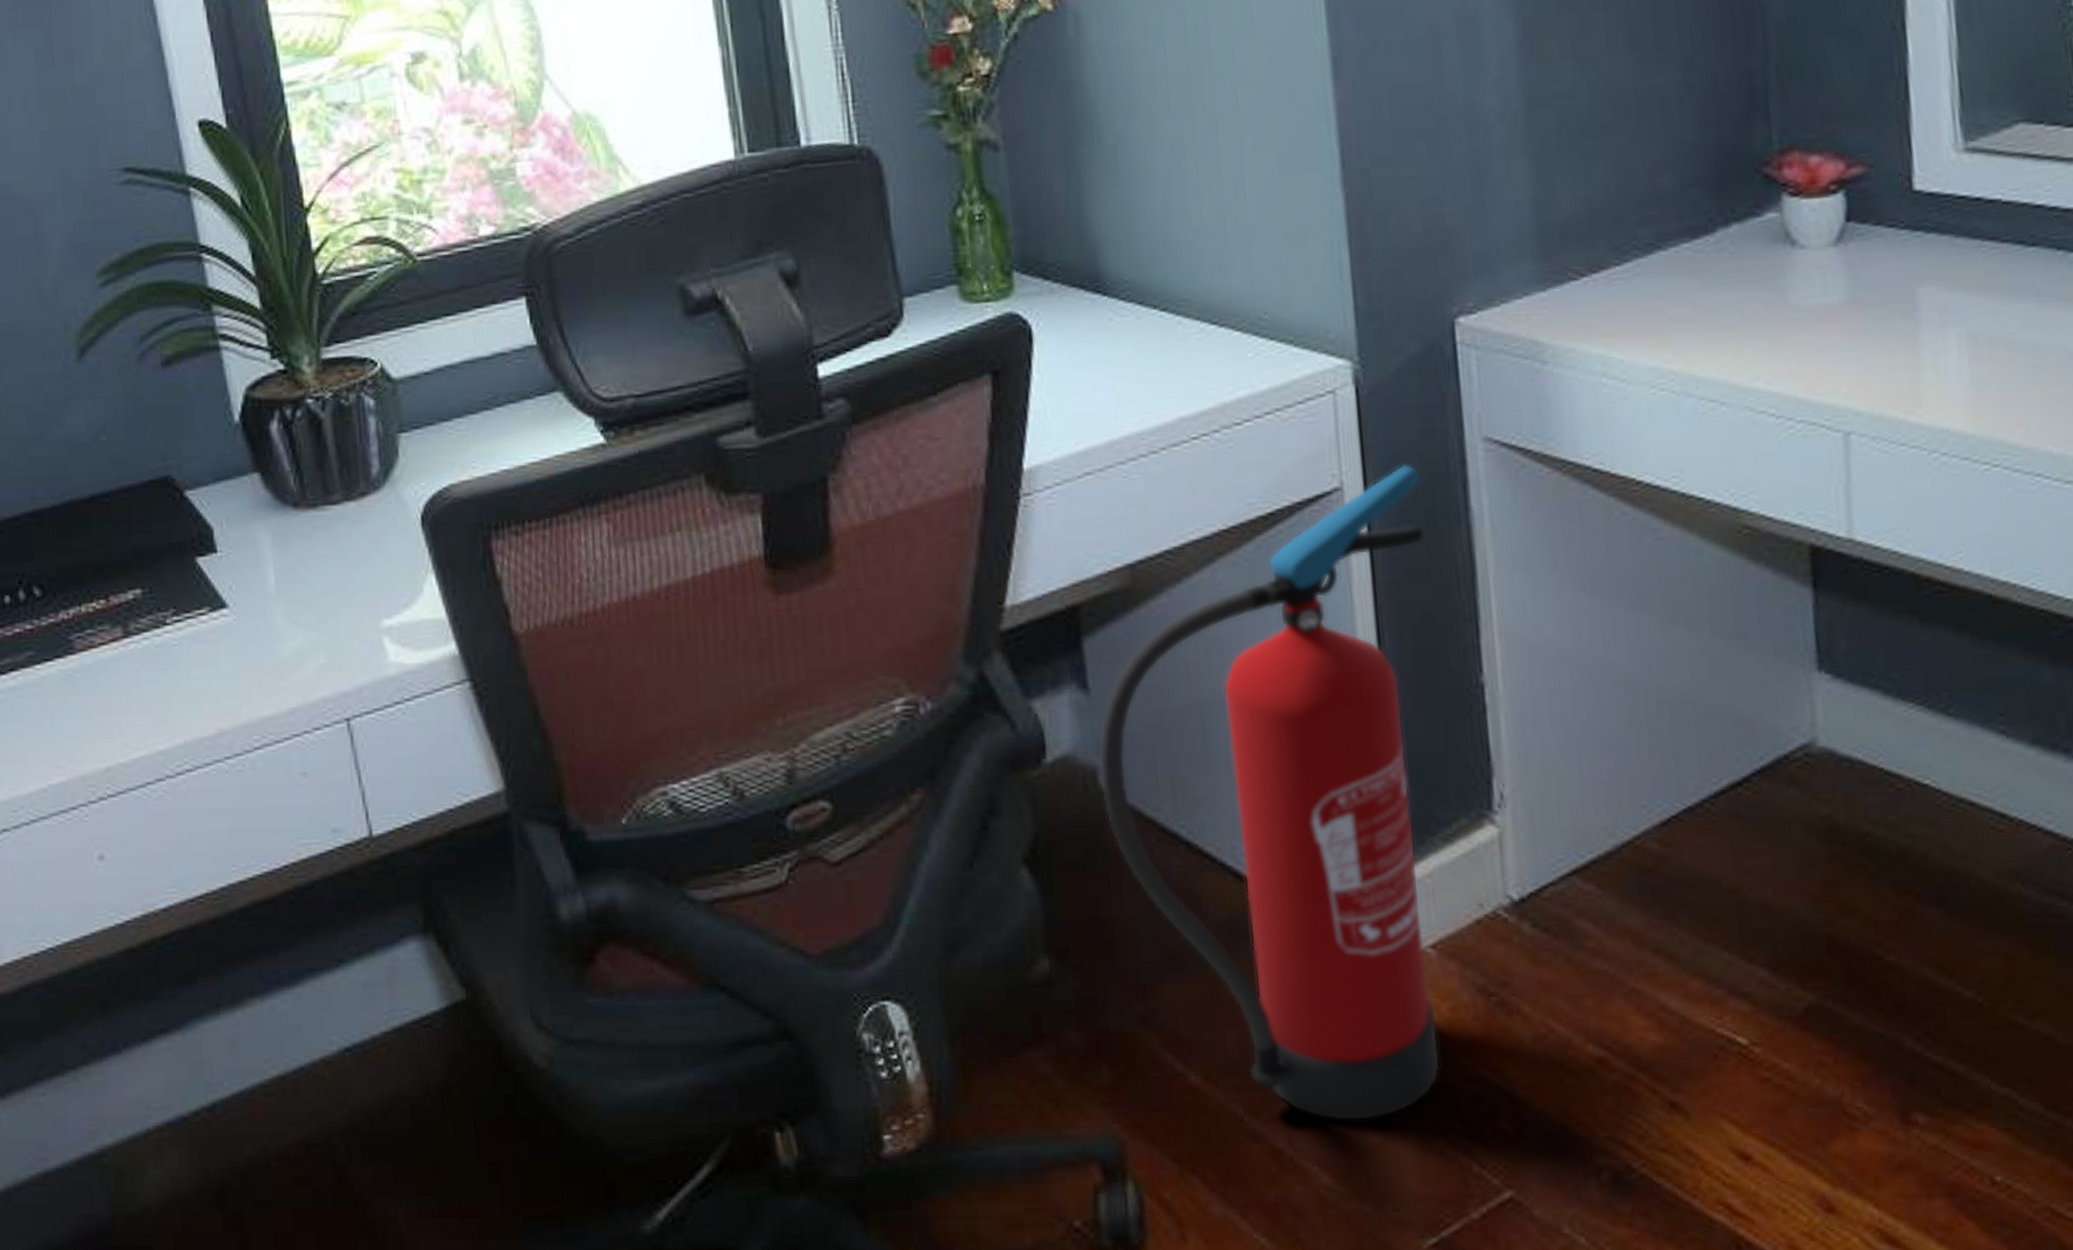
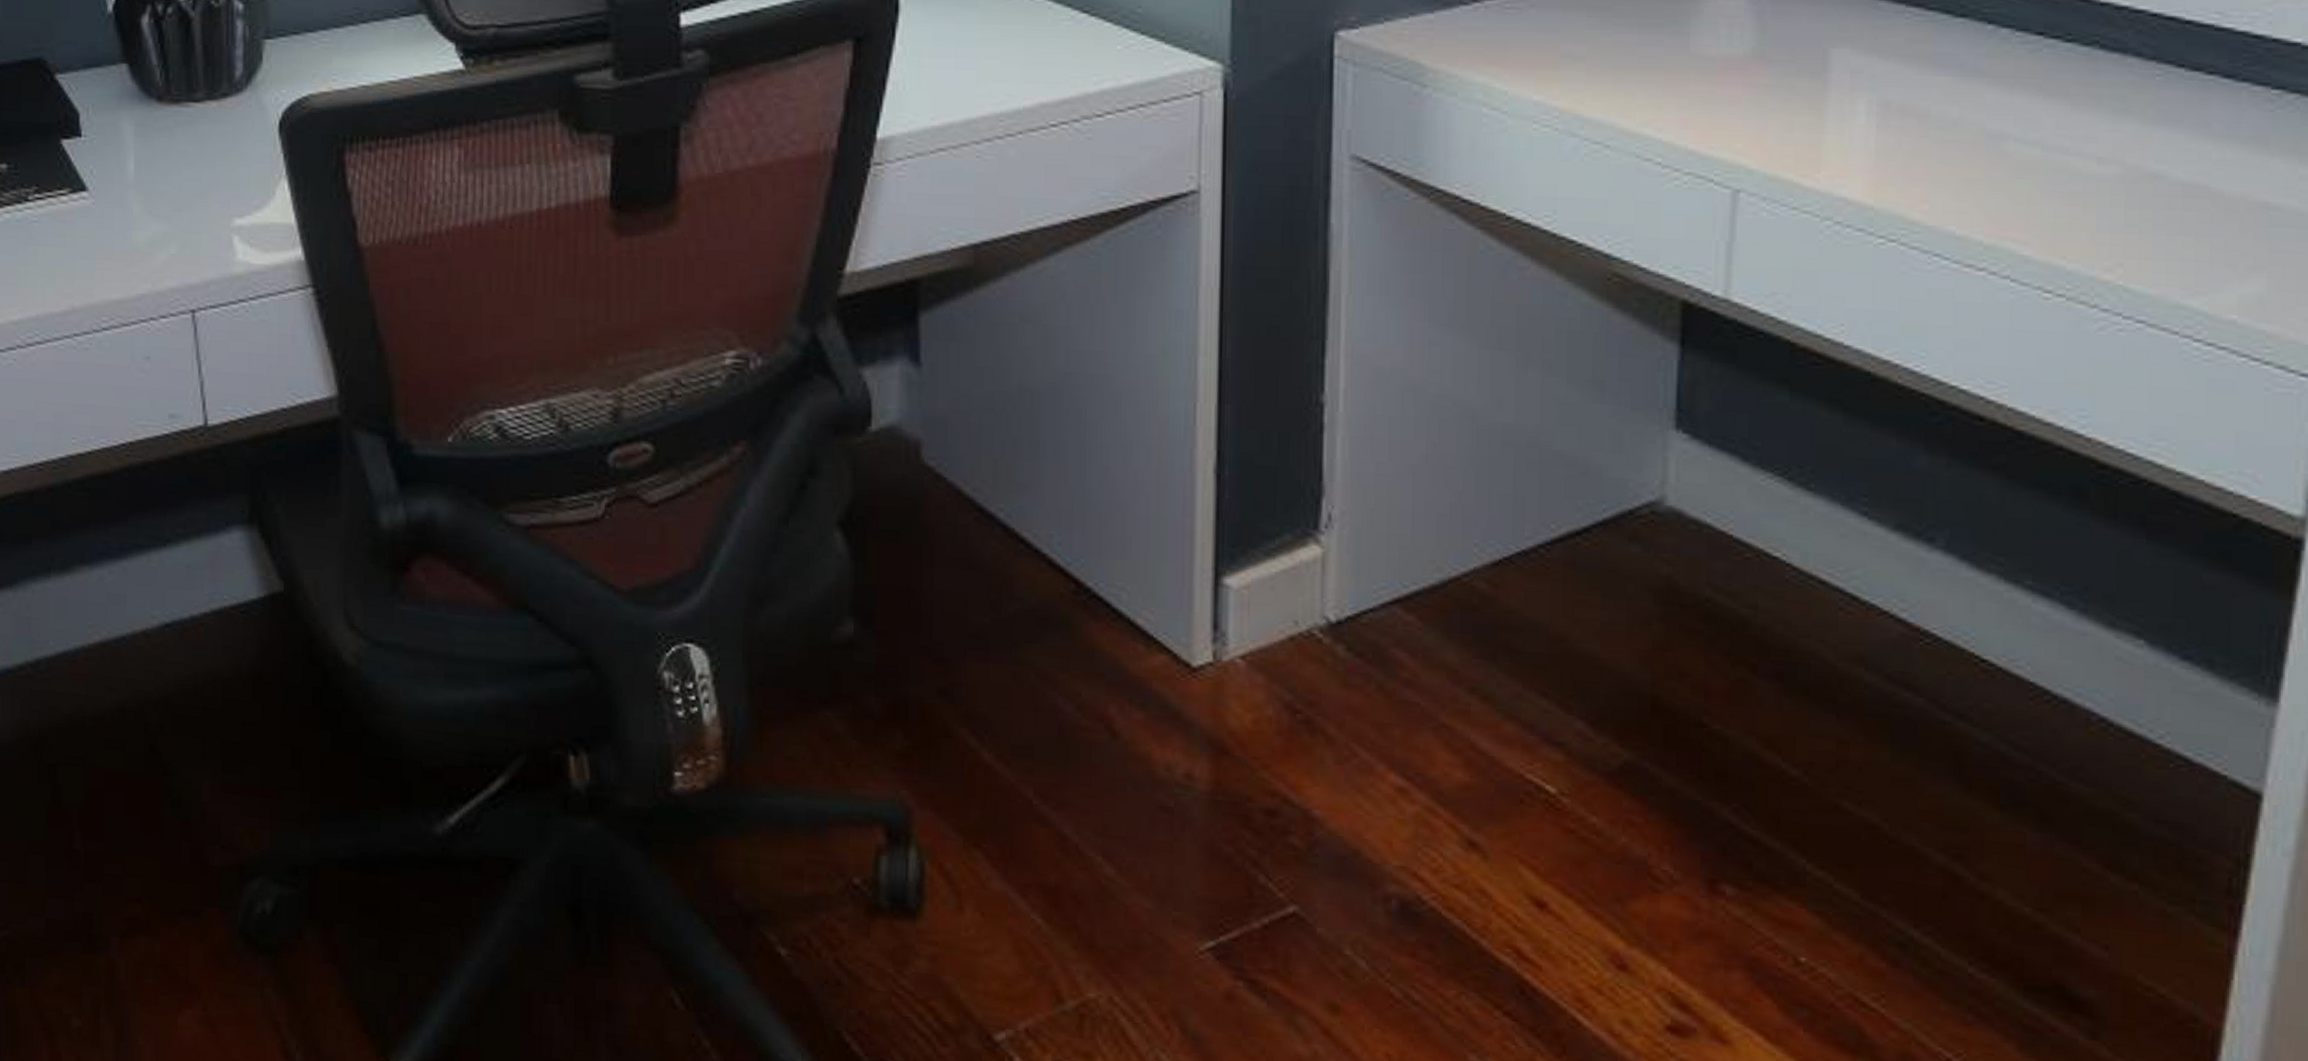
fire extinguisher: present [1098,463,1441,1122] -> none [923,173,1281,820]

